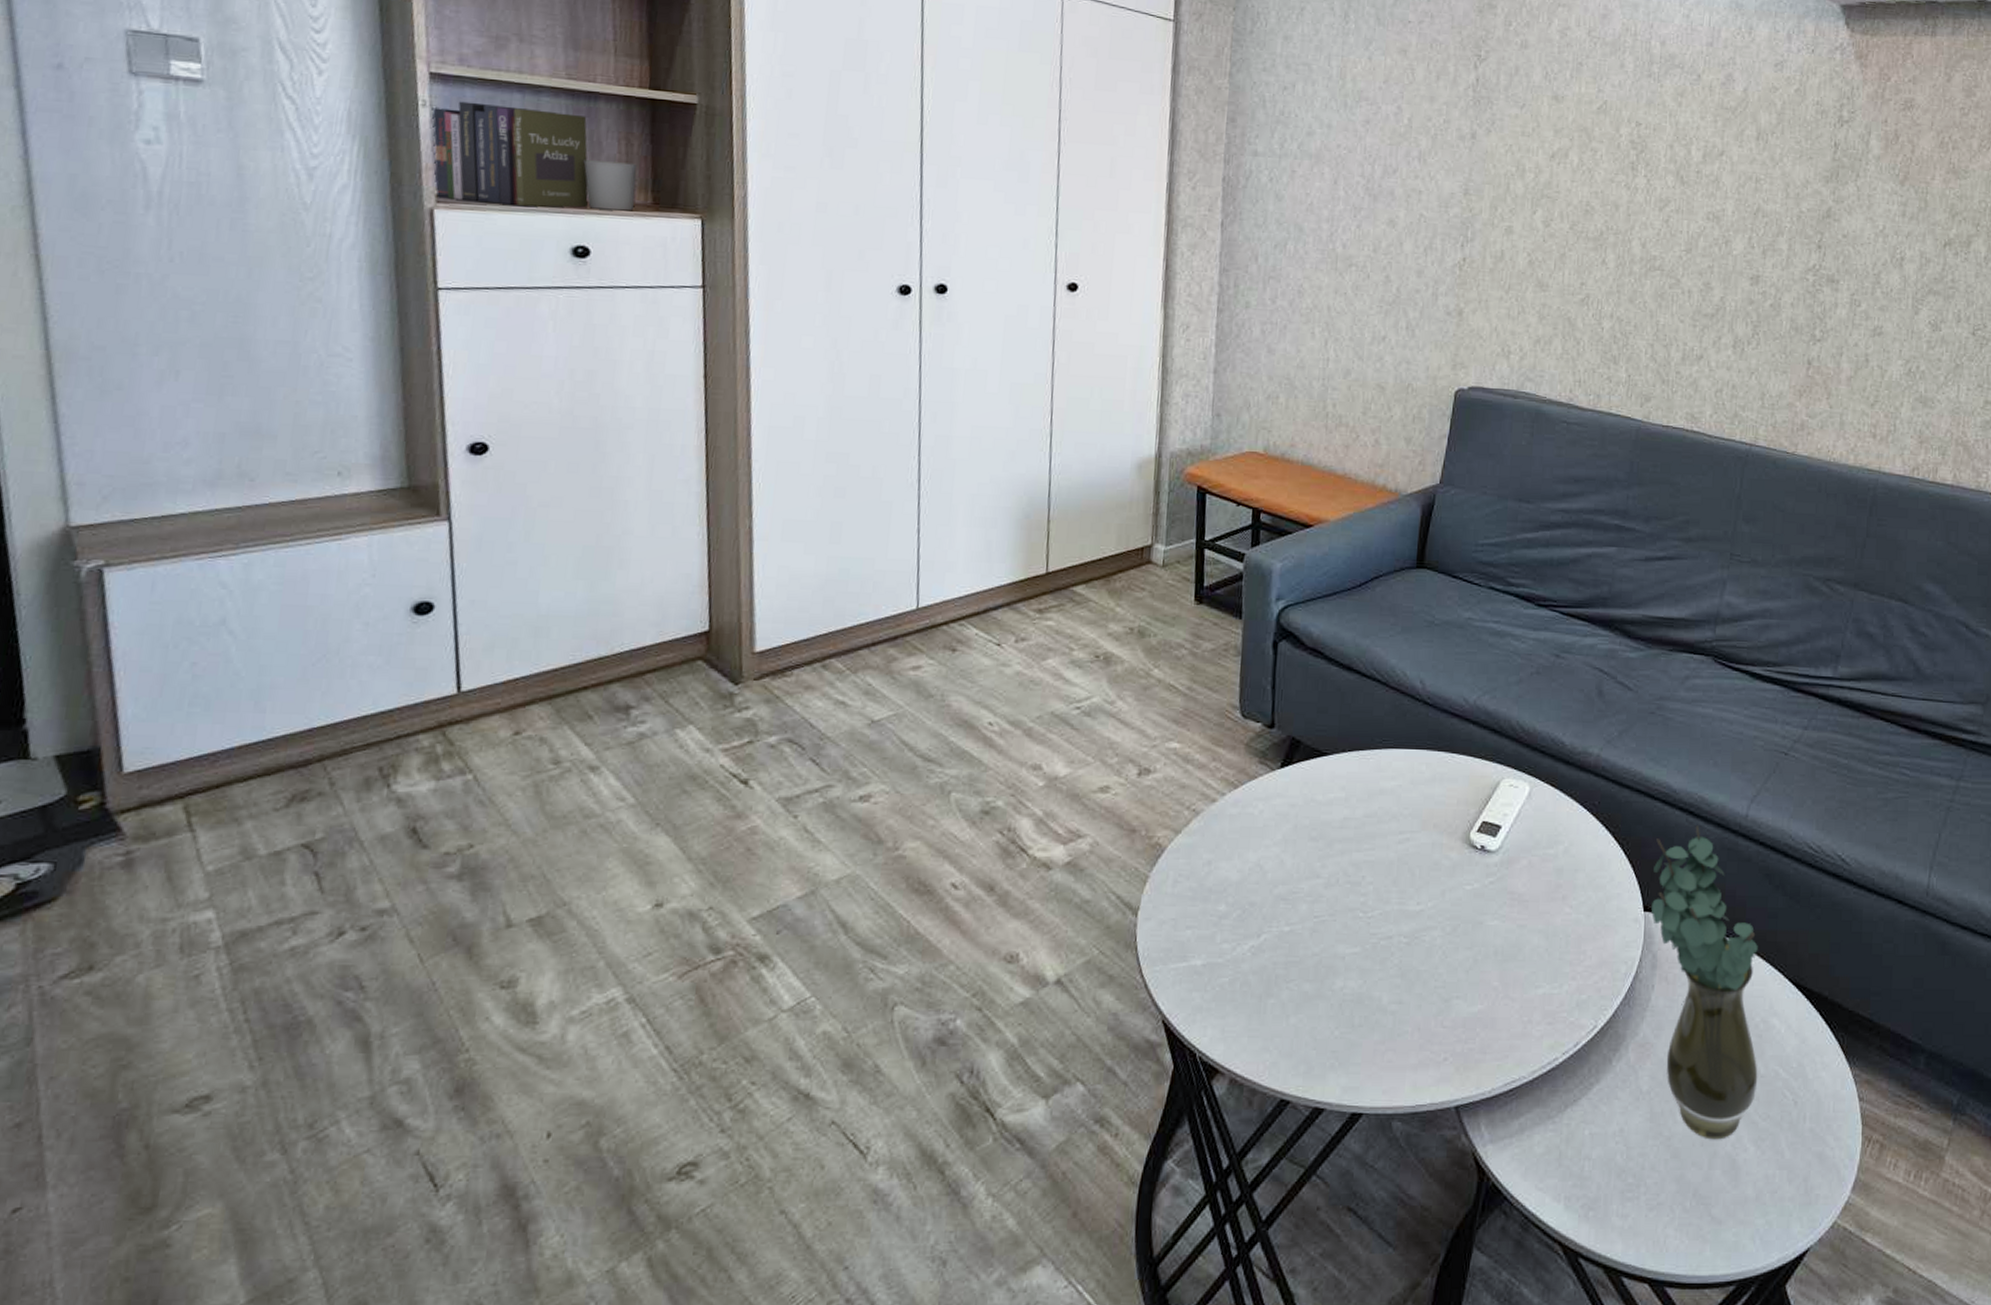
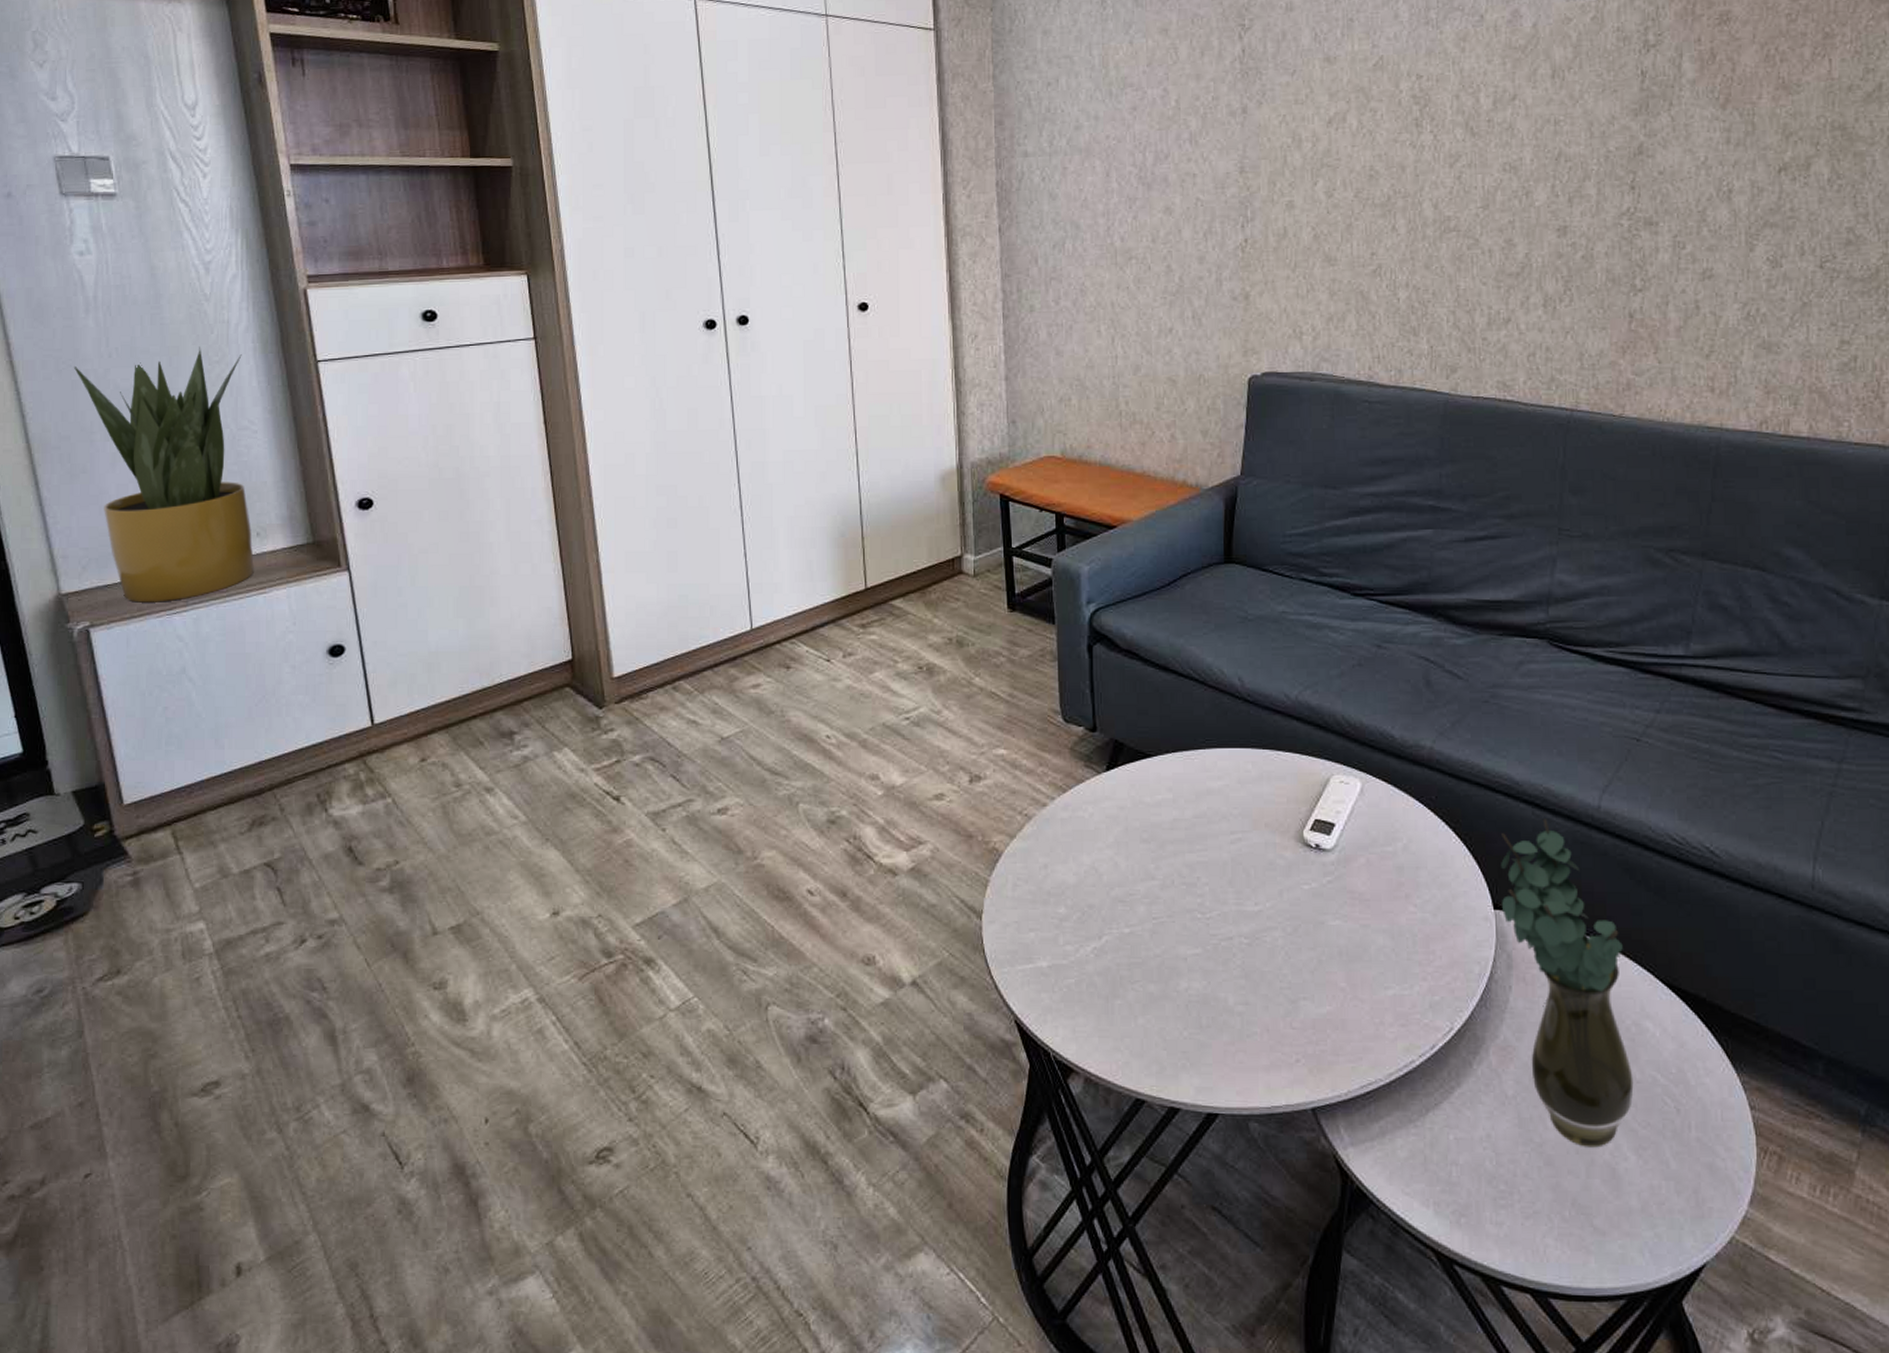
planter: none [121,260,344,543] -> present [74,346,254,603]
books: present [433,101,589,208] -> none [297,187,430,279]
candle holder: present [583,160,637,211] -> none [423,229,468,275]

